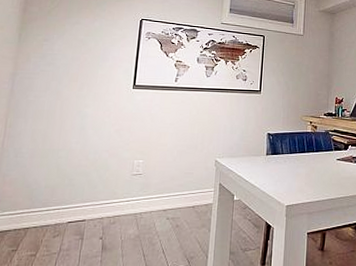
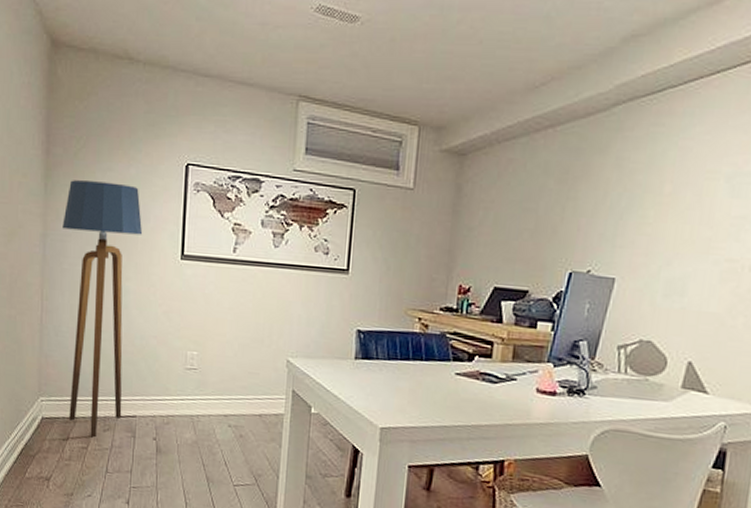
floor lamp: none [20,31,102,245] -> present [62,180,142,438]

